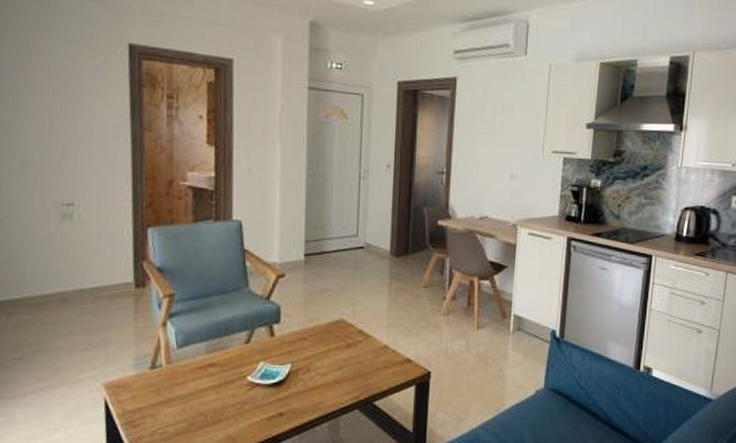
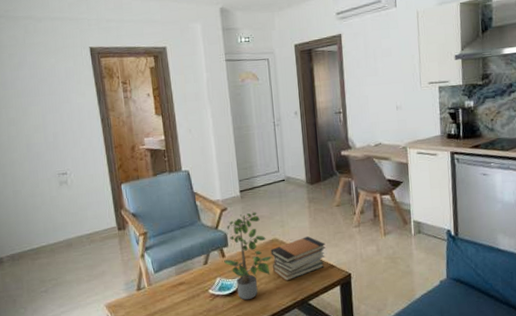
potted plant: none [272,281,335,394] -> present [224,211,272,301]
book stack: none [333,321,404,374] -> present [271,236,326,281]

